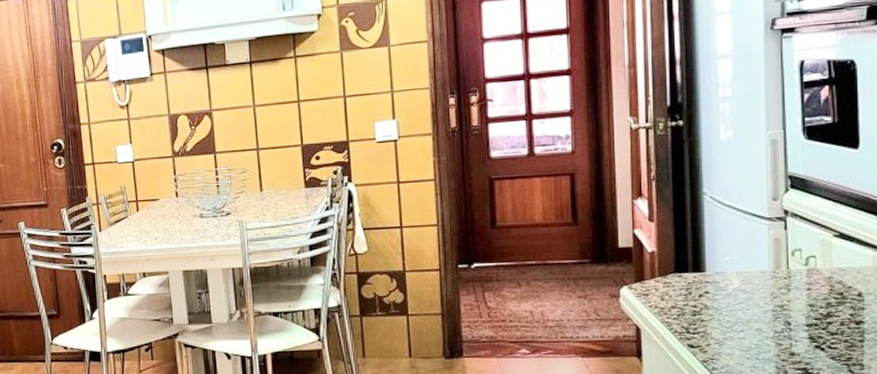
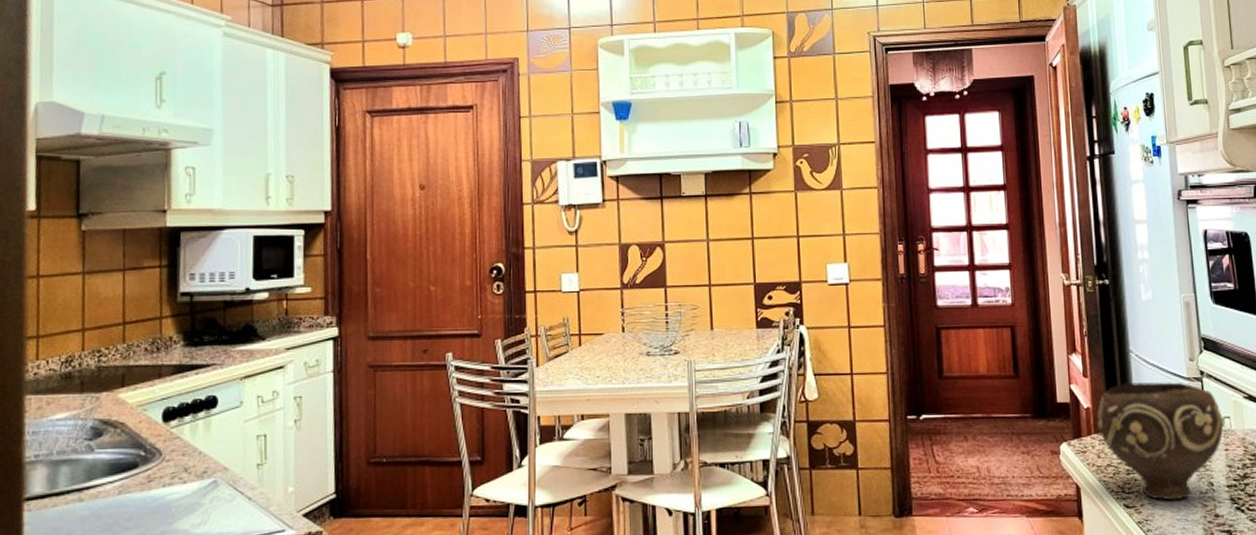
bowl: none [662,223,808,340] -> present [1097,381,1224,501]

